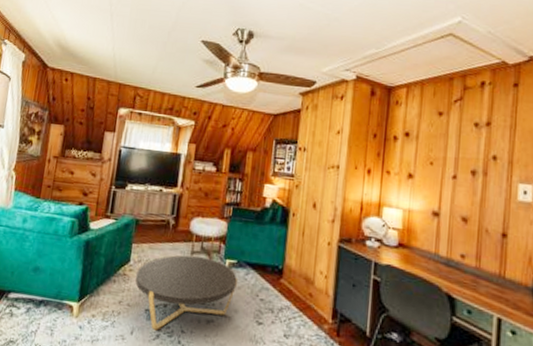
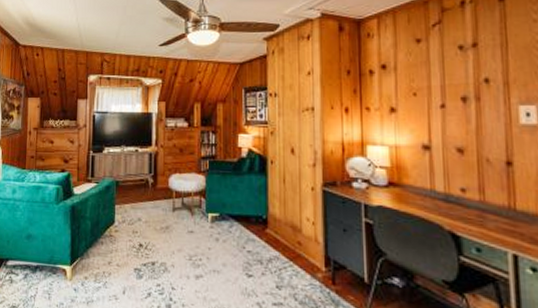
coffee table: present [135,255,238,331] -> none [121,212,223,289]

